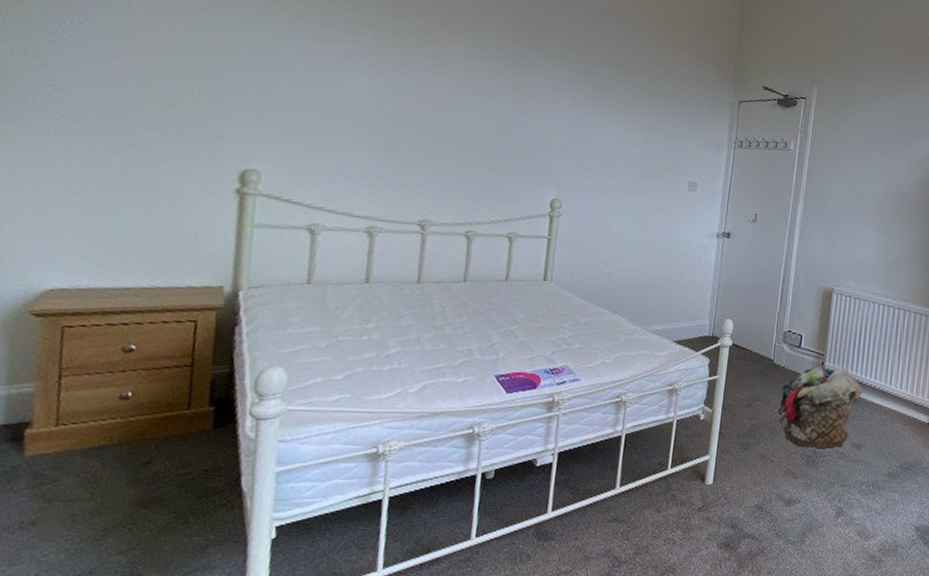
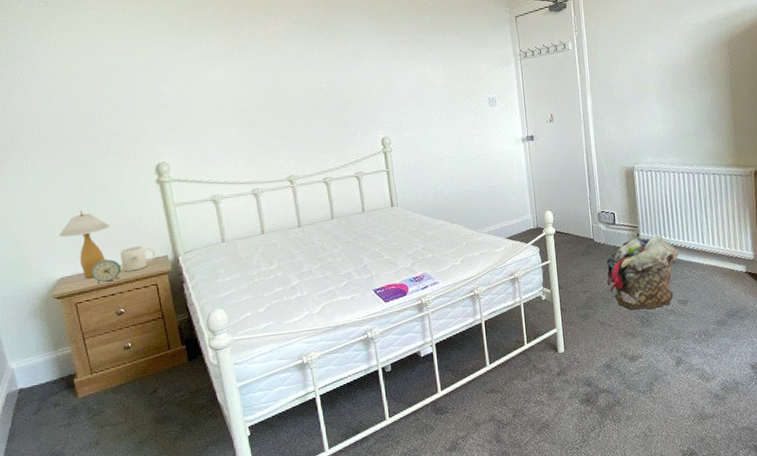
table lamp: none [66,205,151,296] -> present [59,209,111,278]
alarm clock: none [100,275,149,306] -> present [91,258,121,284]
mug: none [151,266,208,299] -> present [120,246,156,272]

